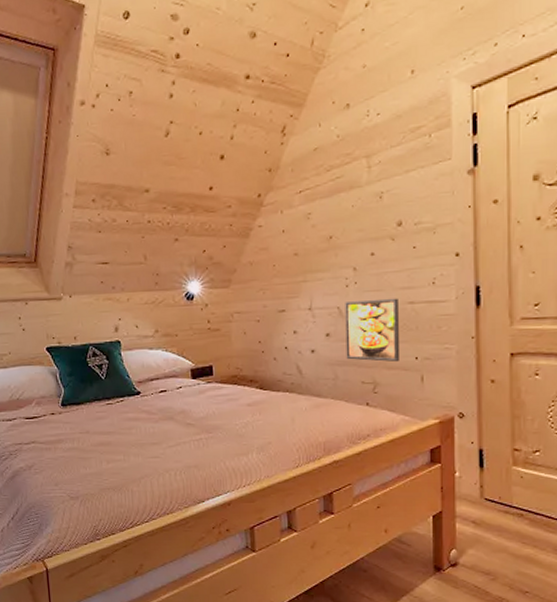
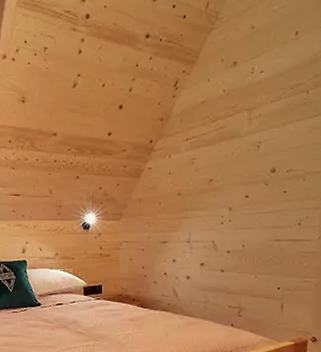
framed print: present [345,298,399,363] -> none [217,235,267,291]

